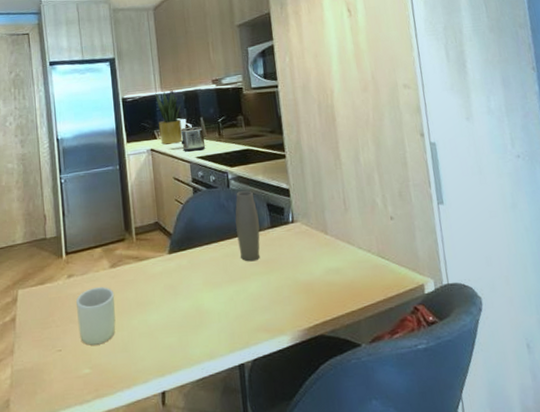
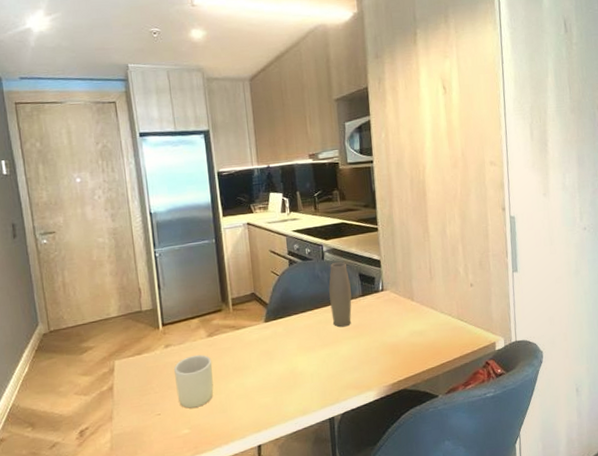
planter: present [155,89,183,145] -> none [251,163,279,219]
toaster: present [181,126,206,152] -> none [277,200,302,226]

